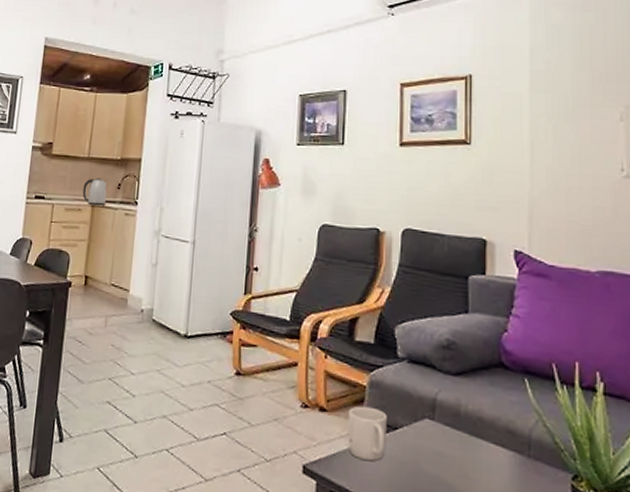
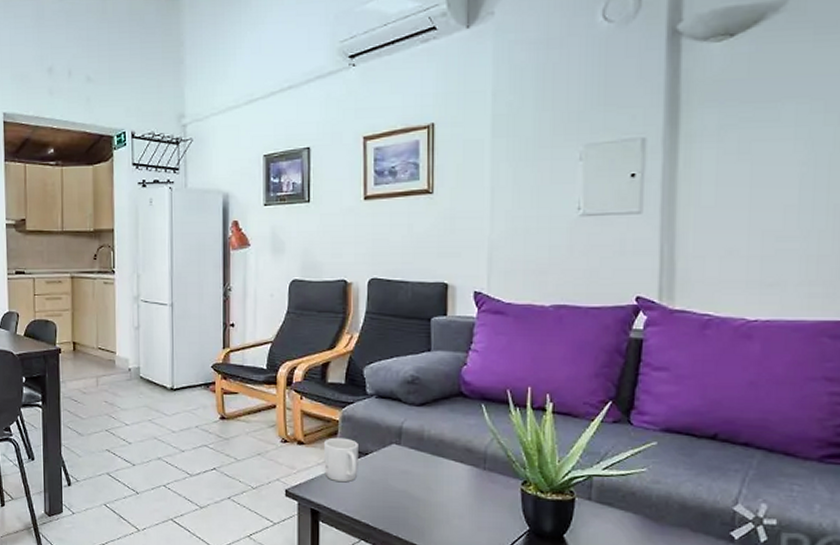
kettle: present [82,178,107,206] -> none [60,250,84,277]

